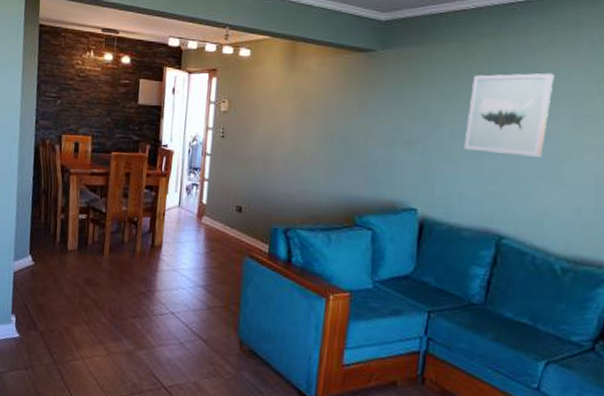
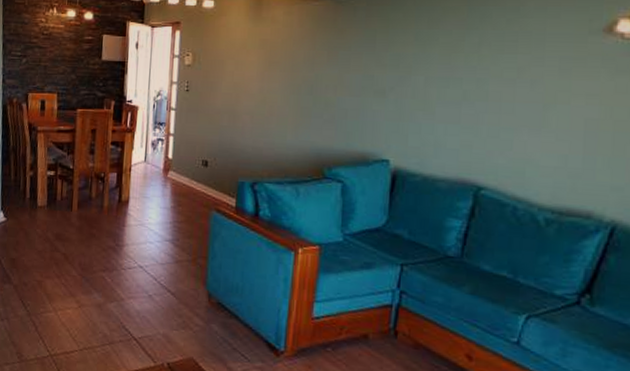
wall art: present [463,73,554,157] -> none [439,13,540,103]

